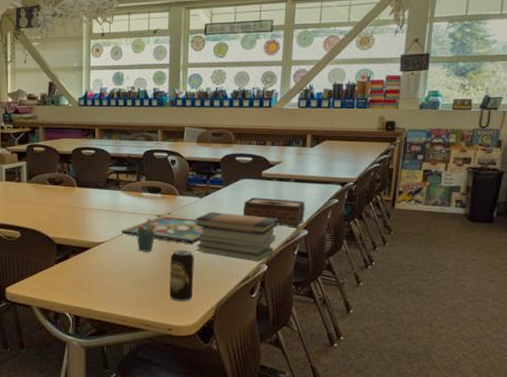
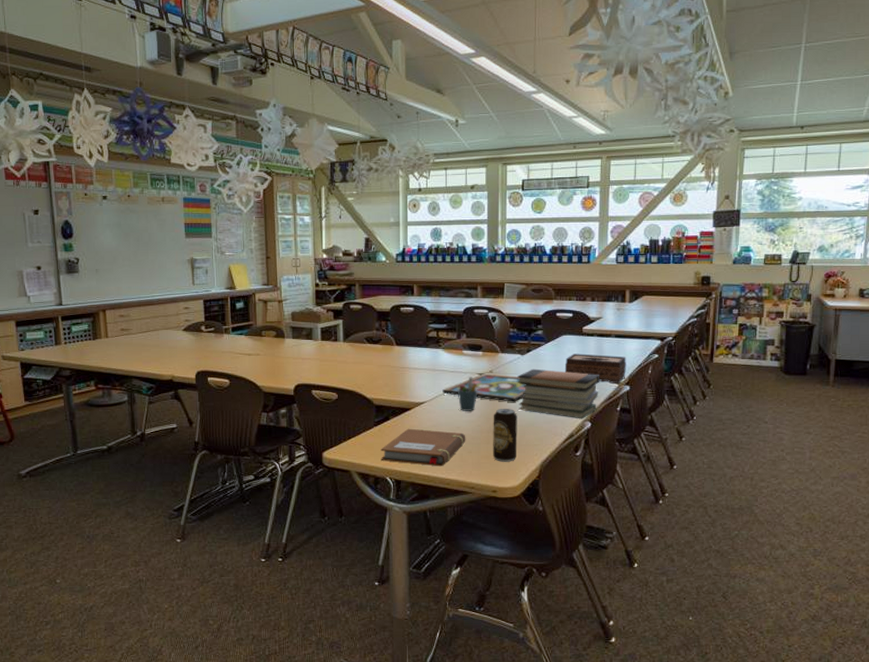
notebook: none [61,267,143,304] -> present [381,428,466,467]

